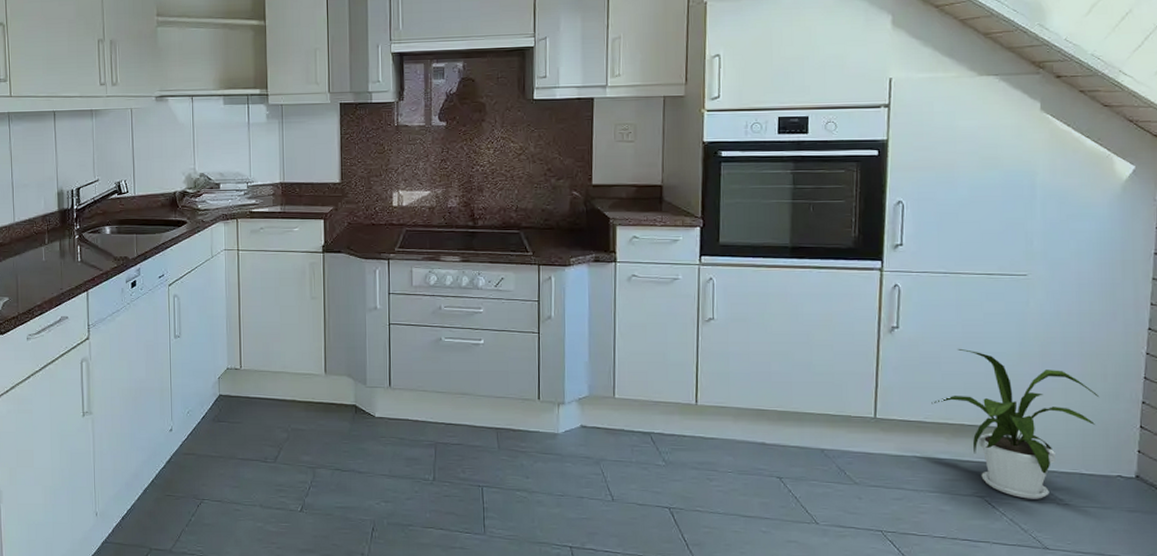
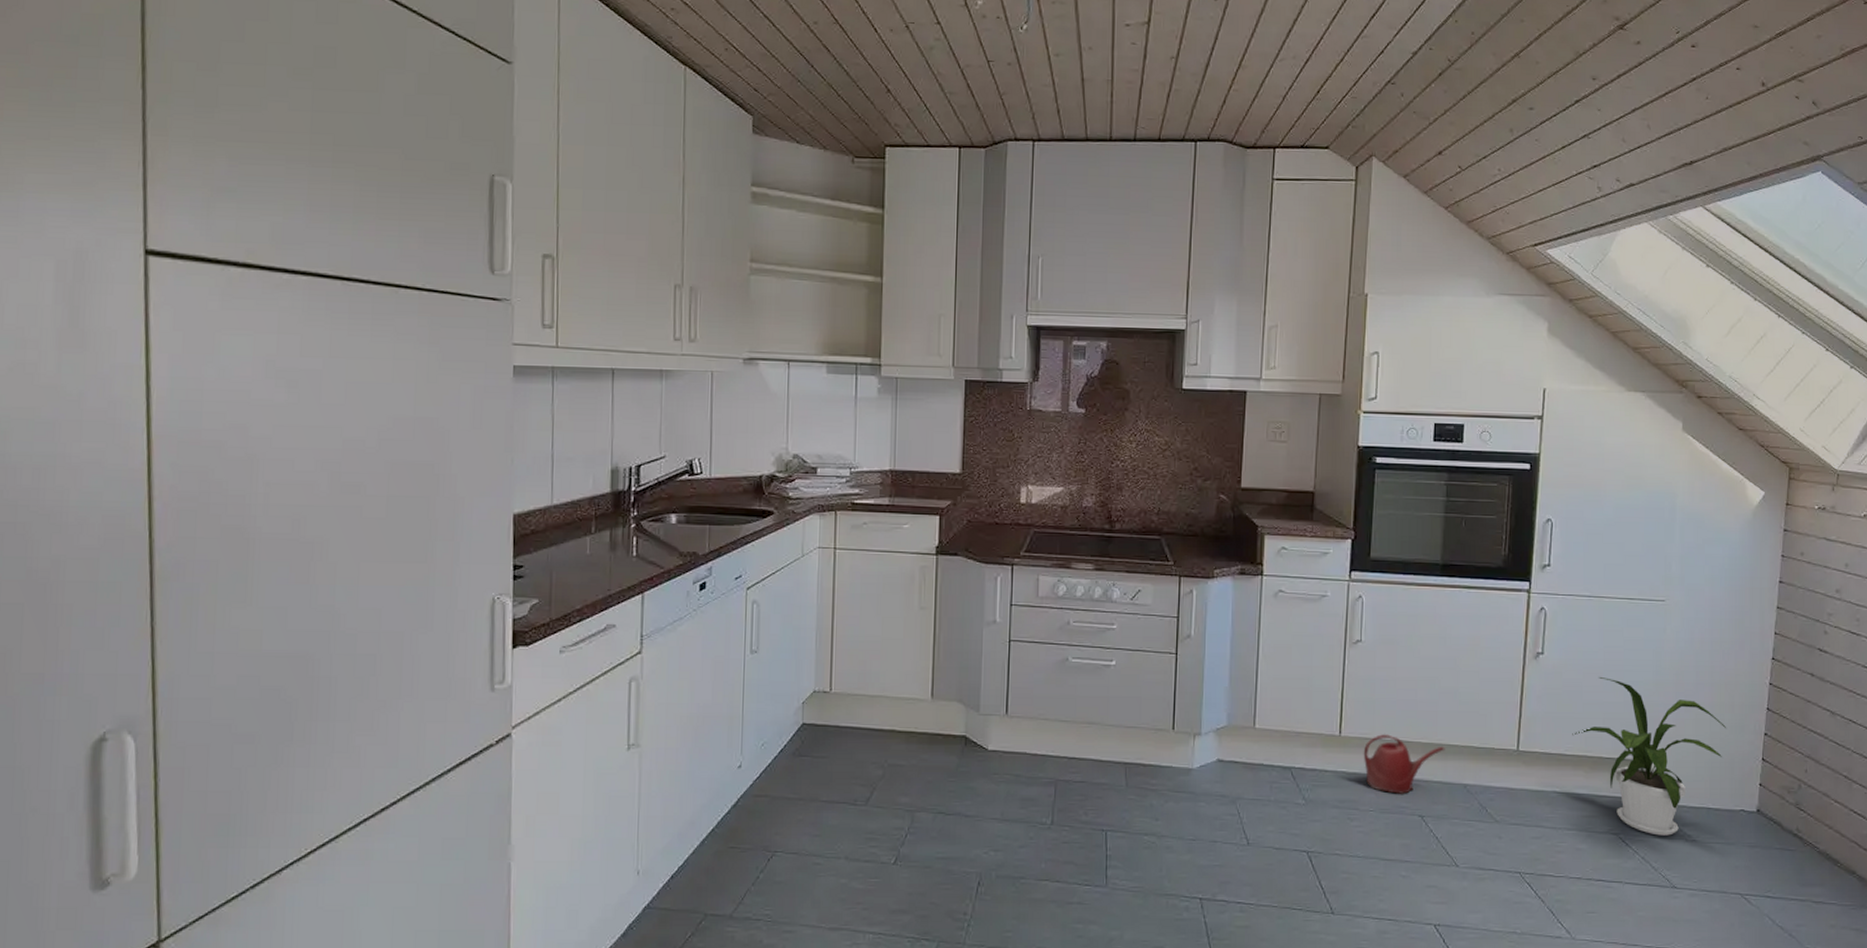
watering can: none [719,402,801,457] -> present [1363,733,1445,794]

